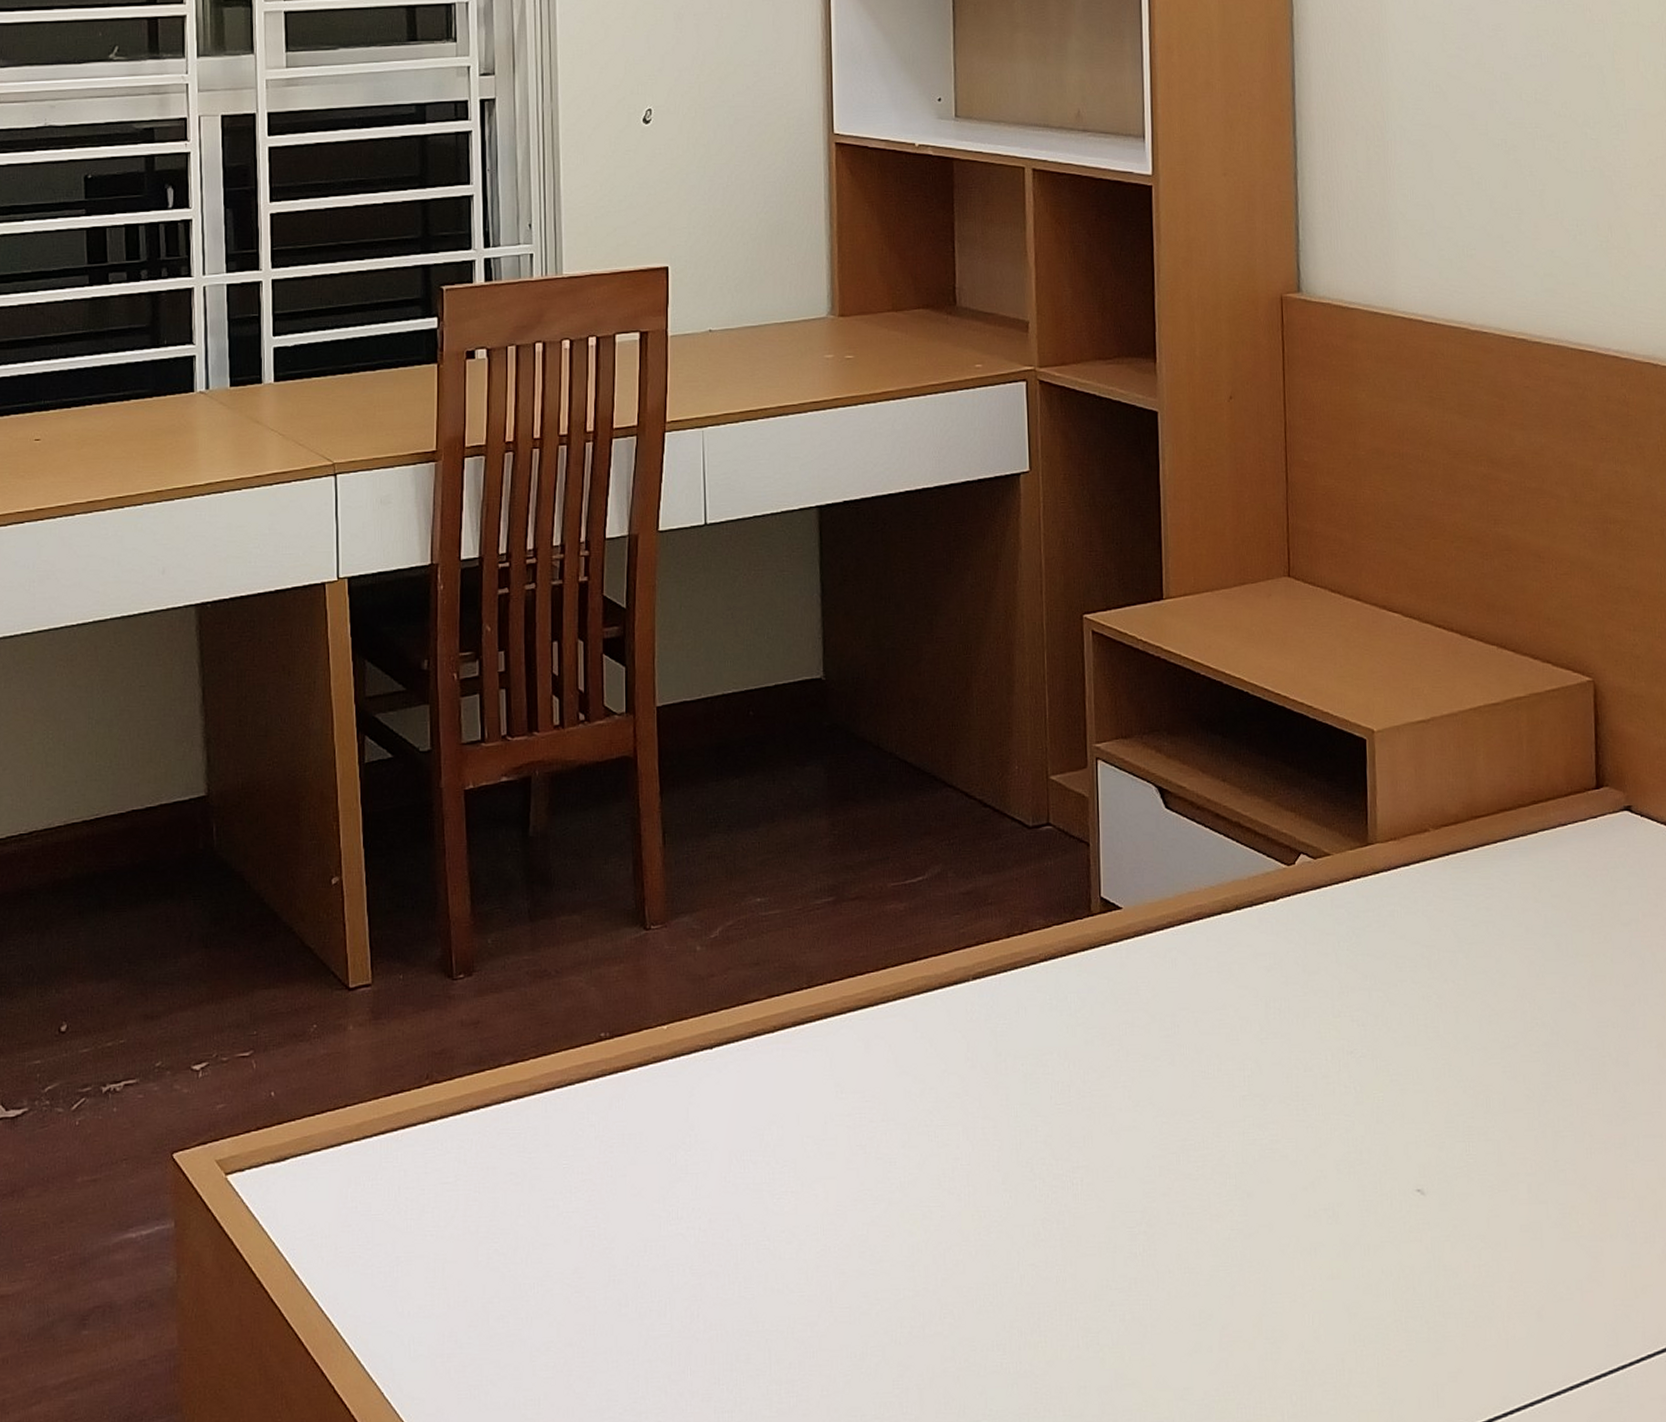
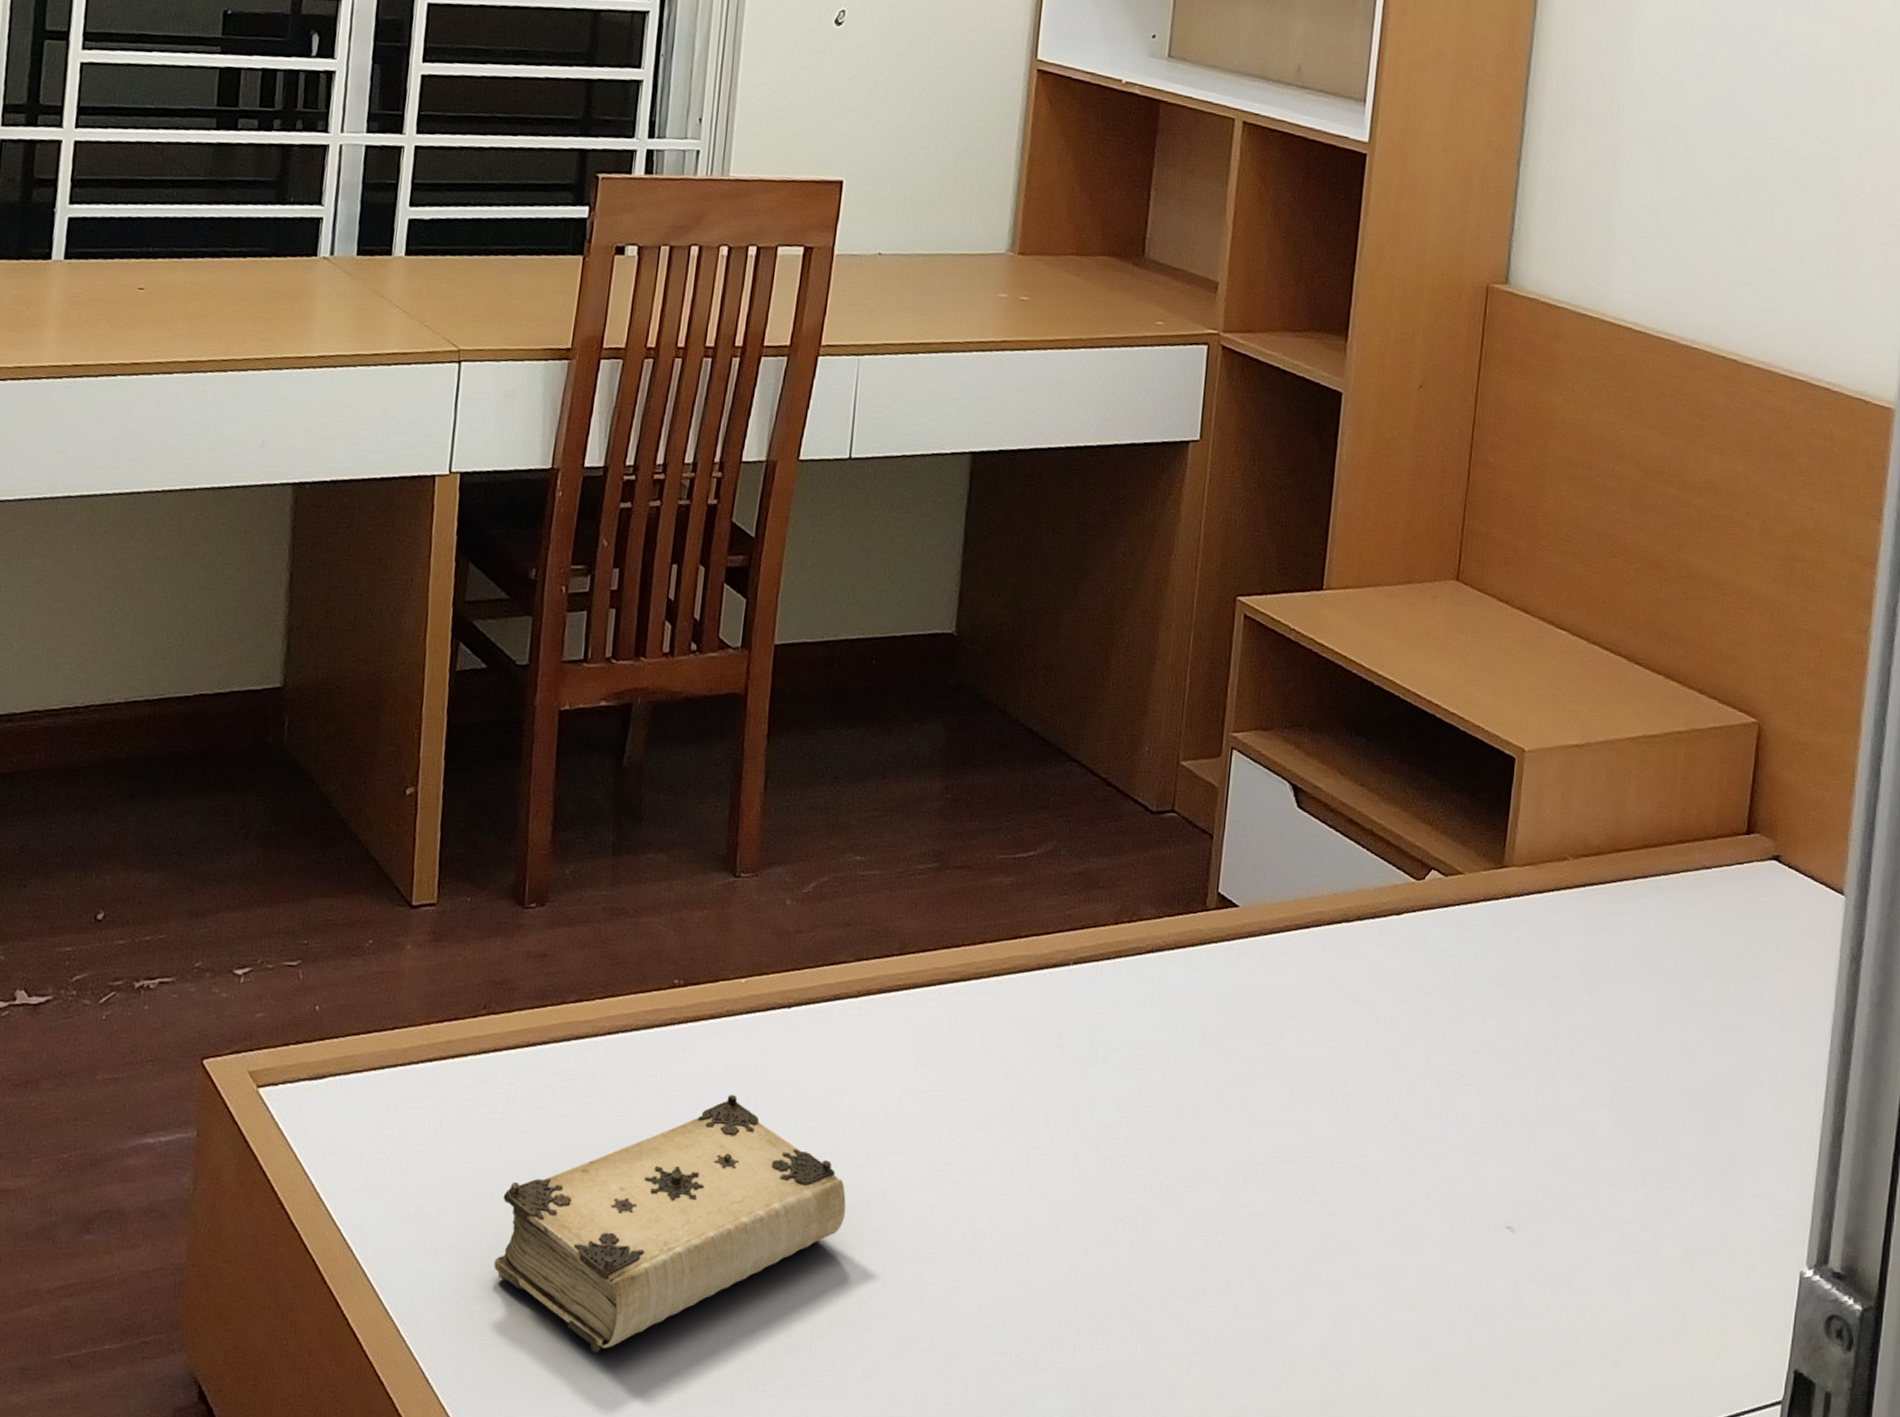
book: none [464,1136,788,1397] -> present [493,1094,846,1353]

